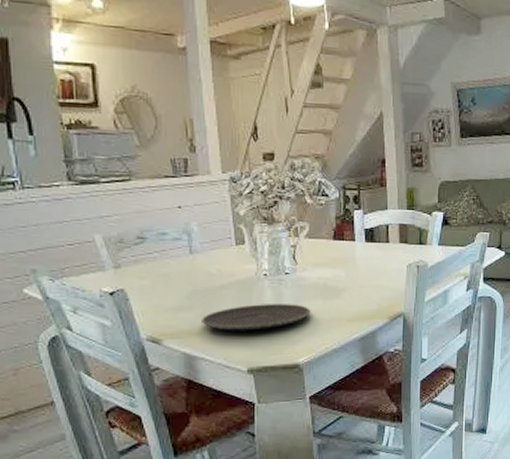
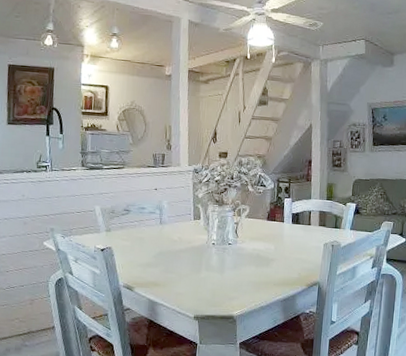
plate: present [202,304,311,331] -> none [164,266,246,286]

